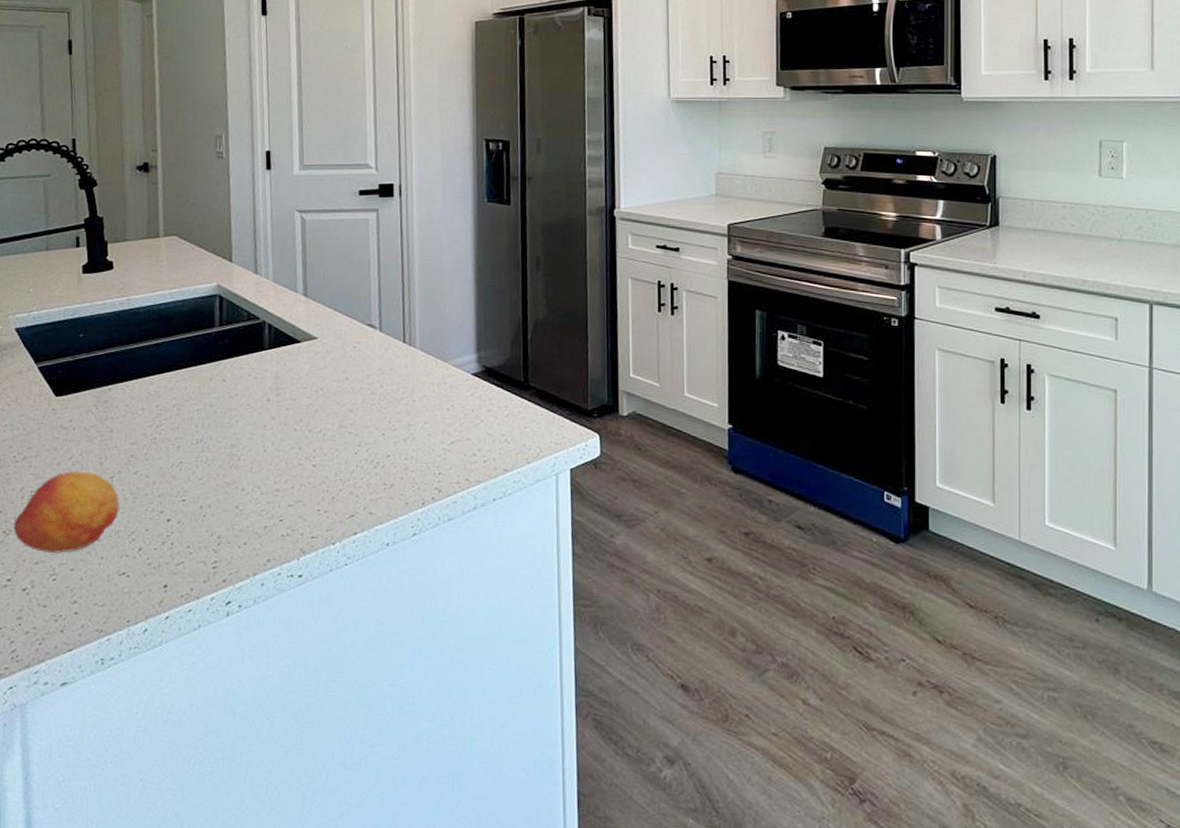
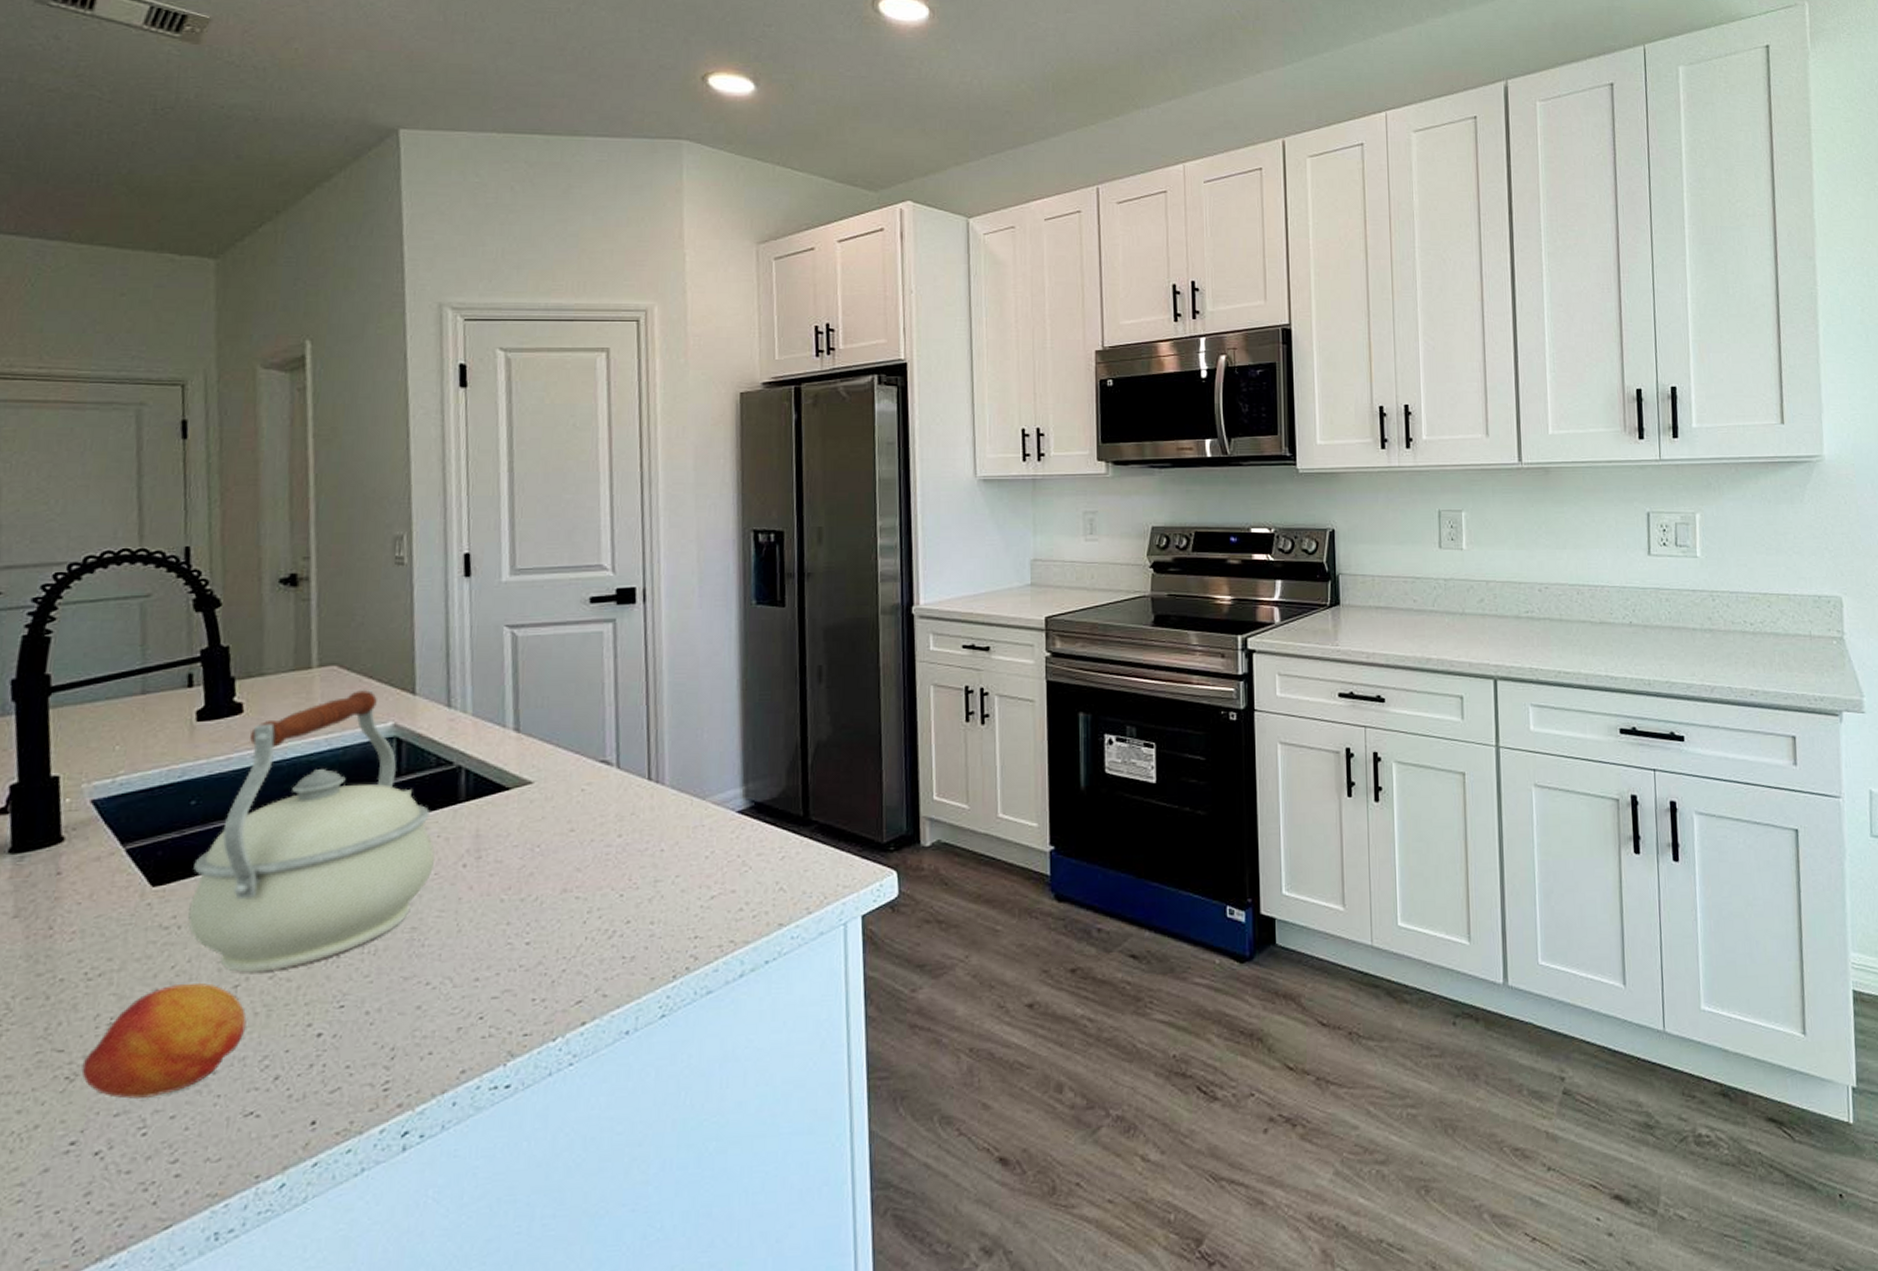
kettle: none [79,257,247,468] -> present [188,690,435,973]

